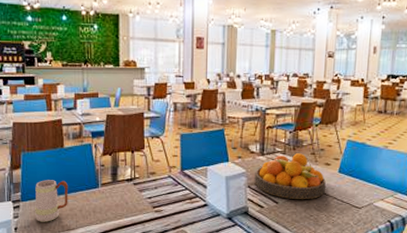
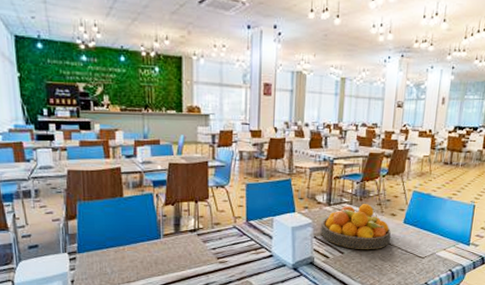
mug: present [35,180,69,222] -> none [92,231,129,274]

